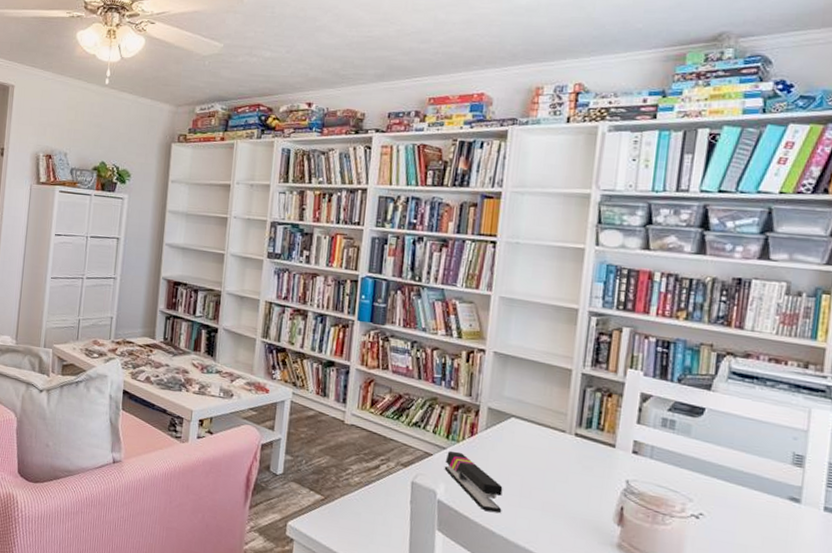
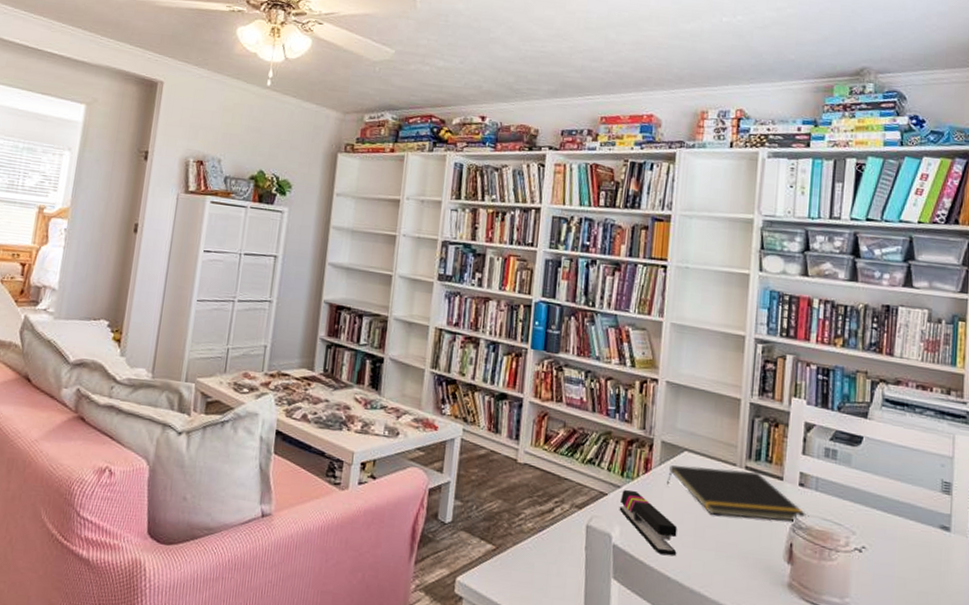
notepad: none [493,430,640,486] -> present [667,465,807,521]

